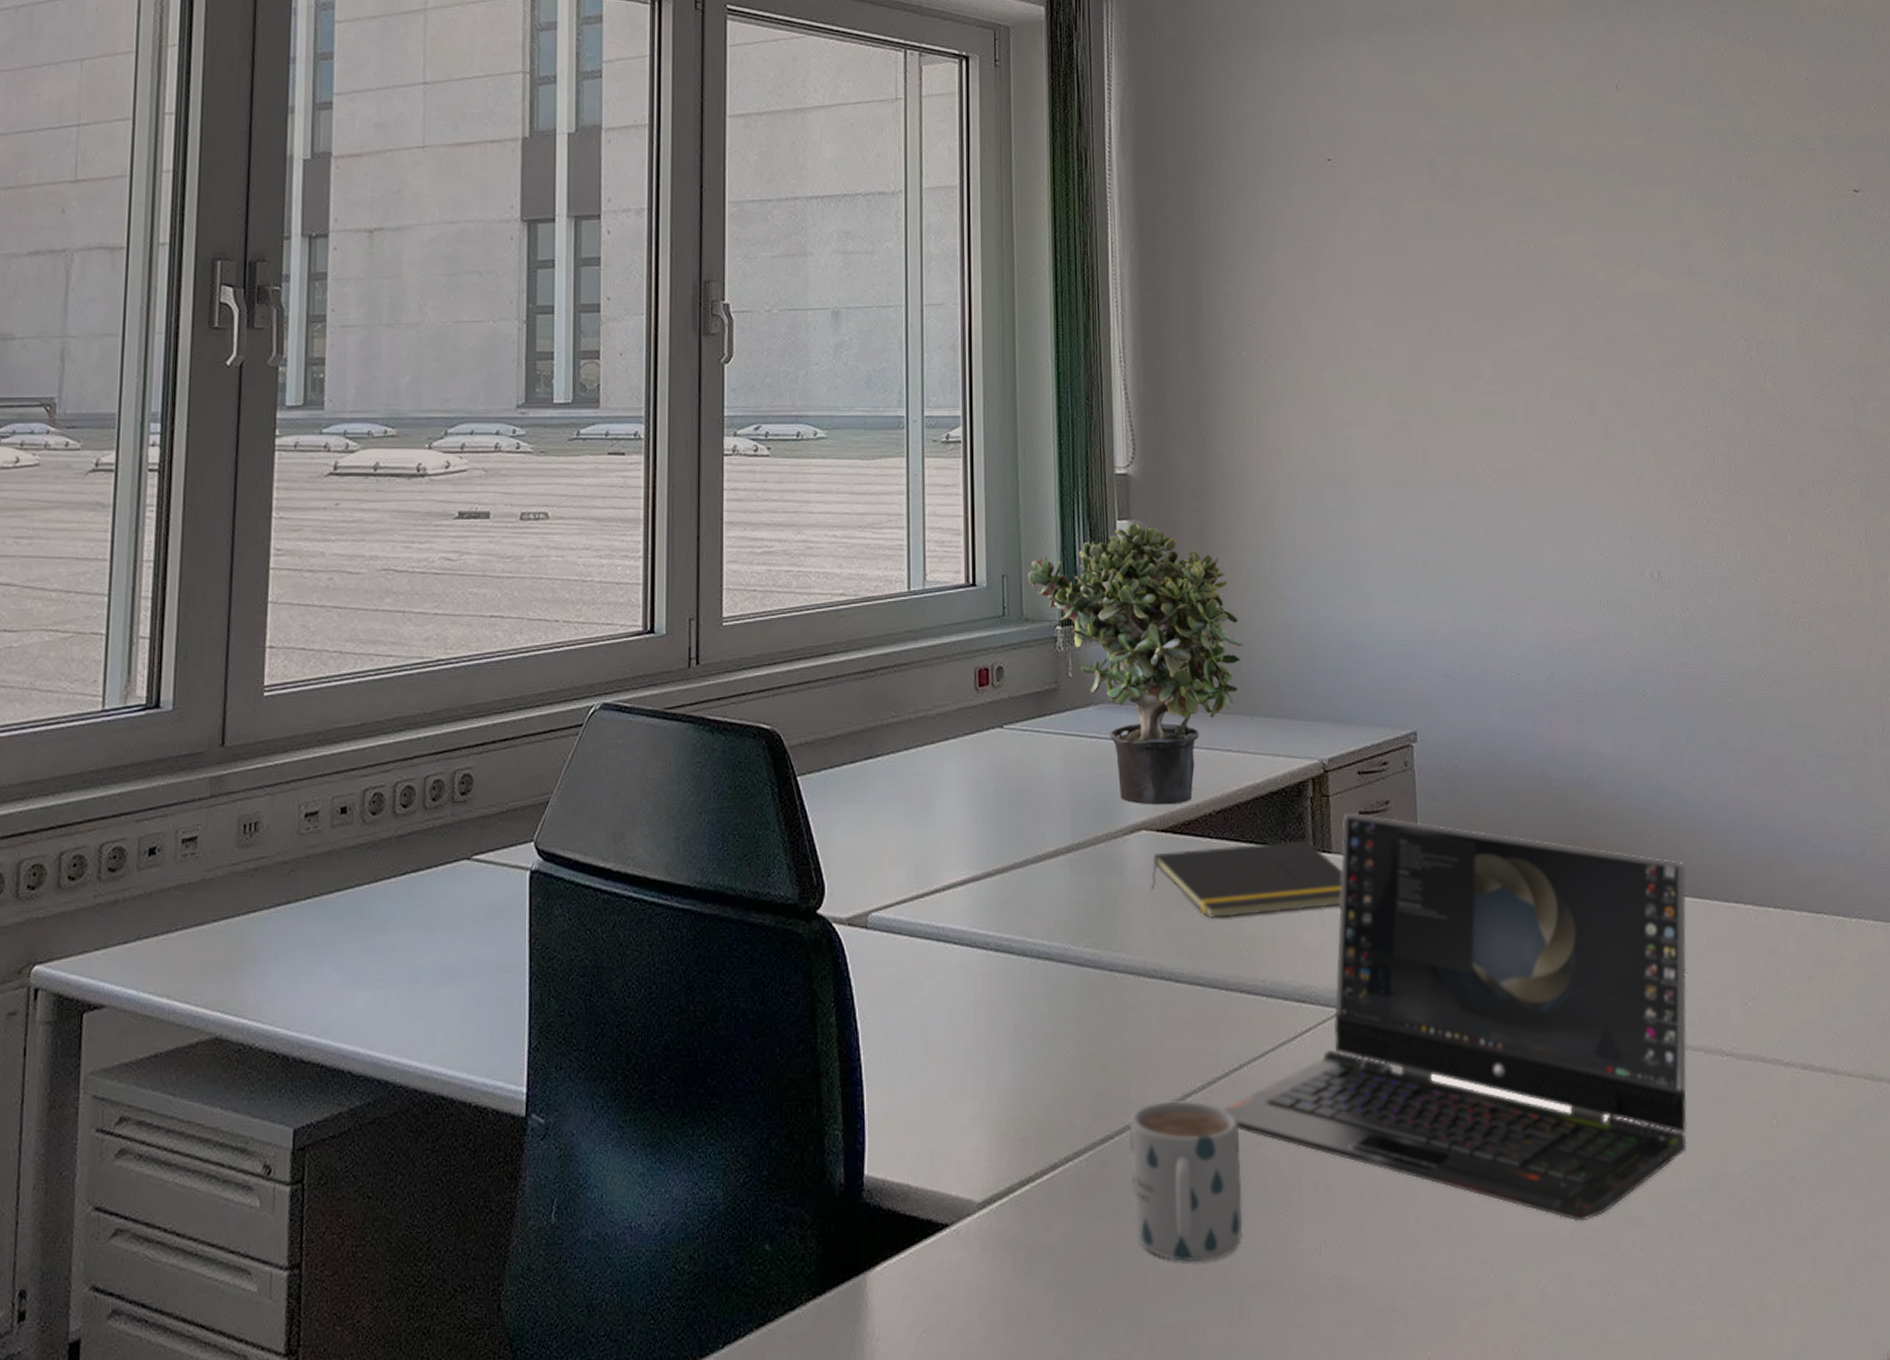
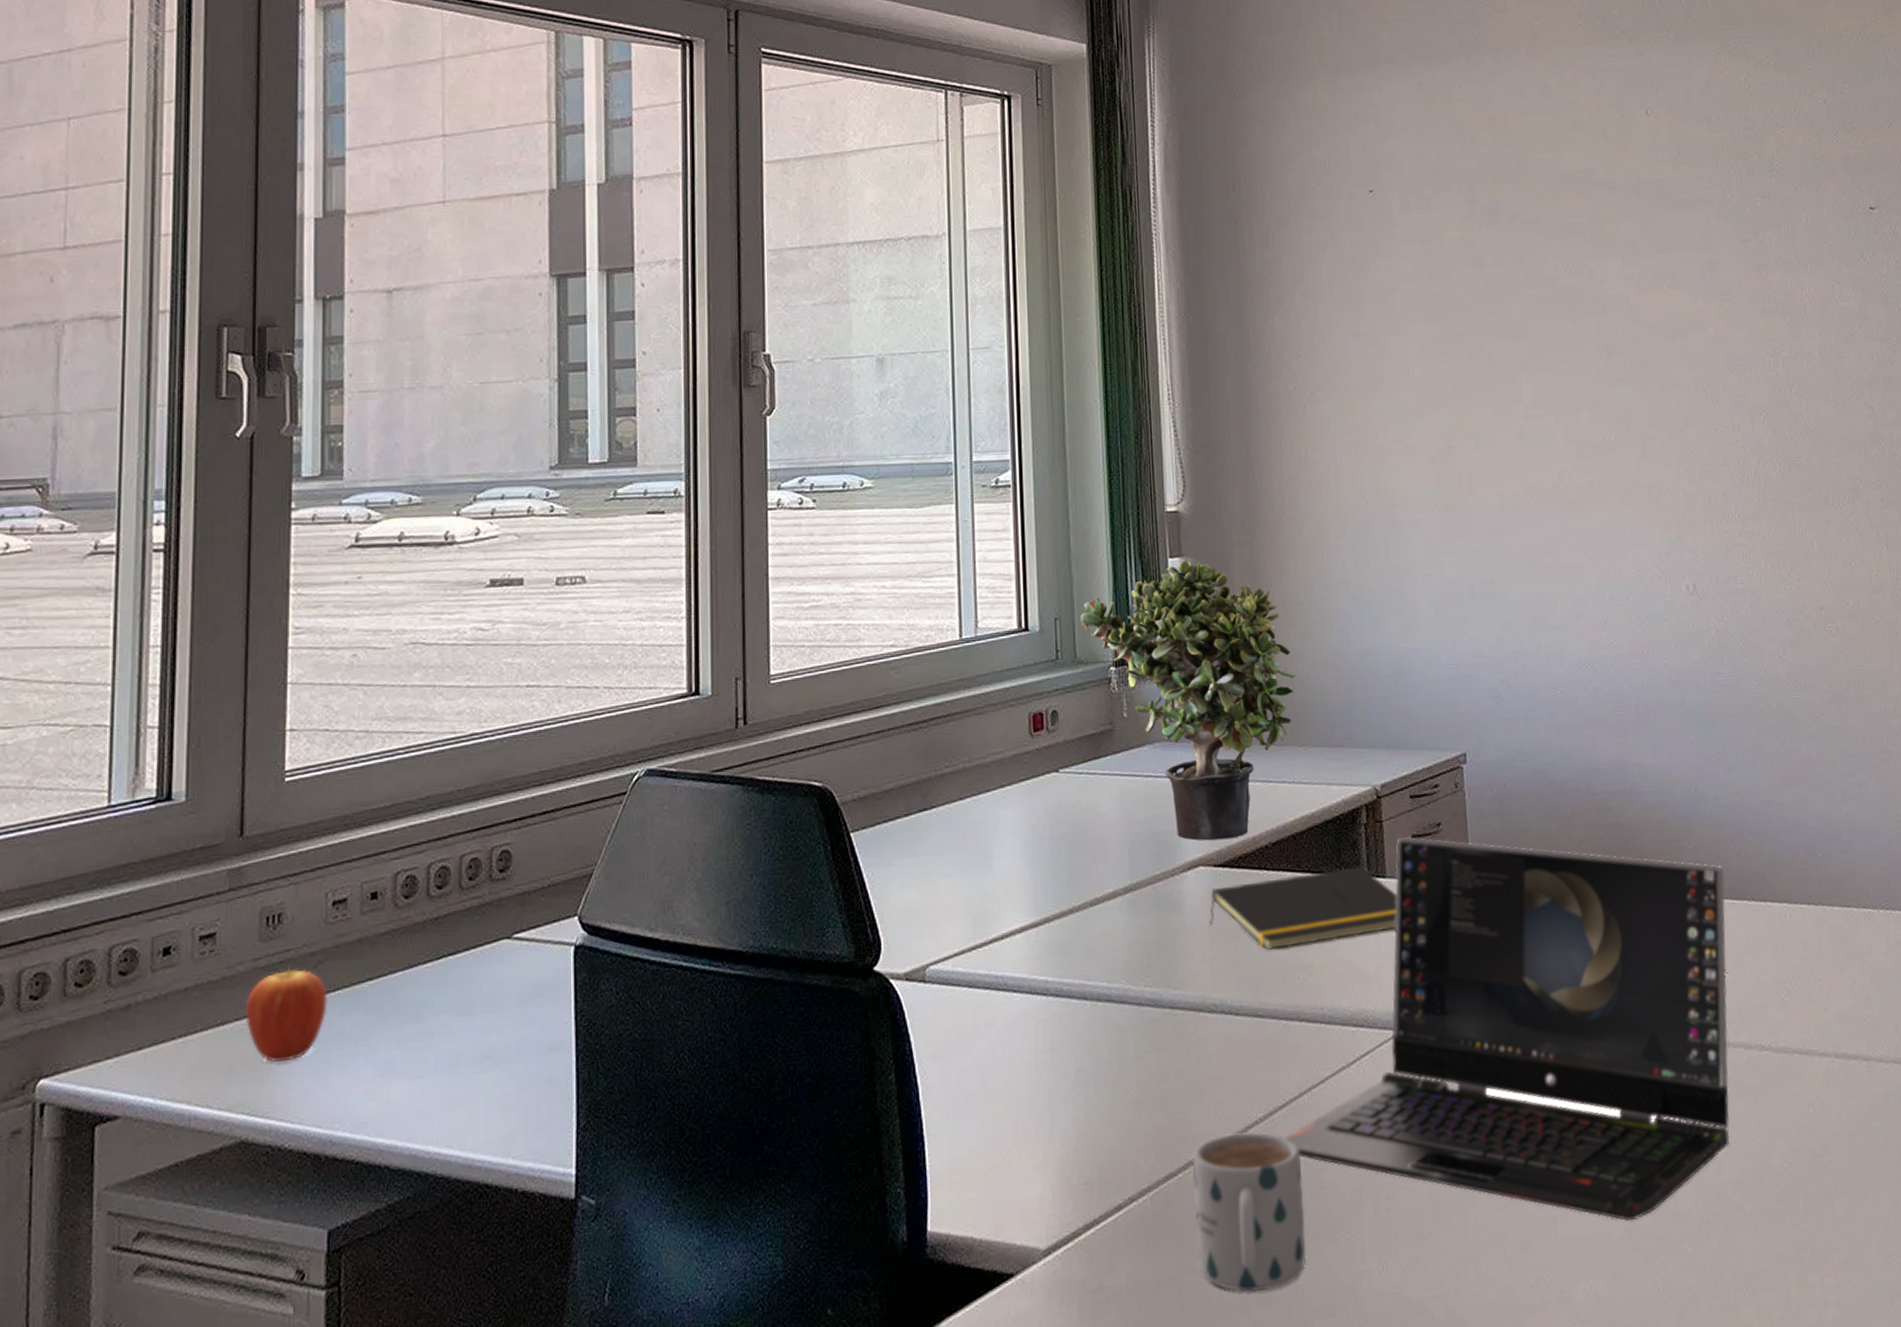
fruit: none [222,871,298,964] -> present [245,964,327,1062]

